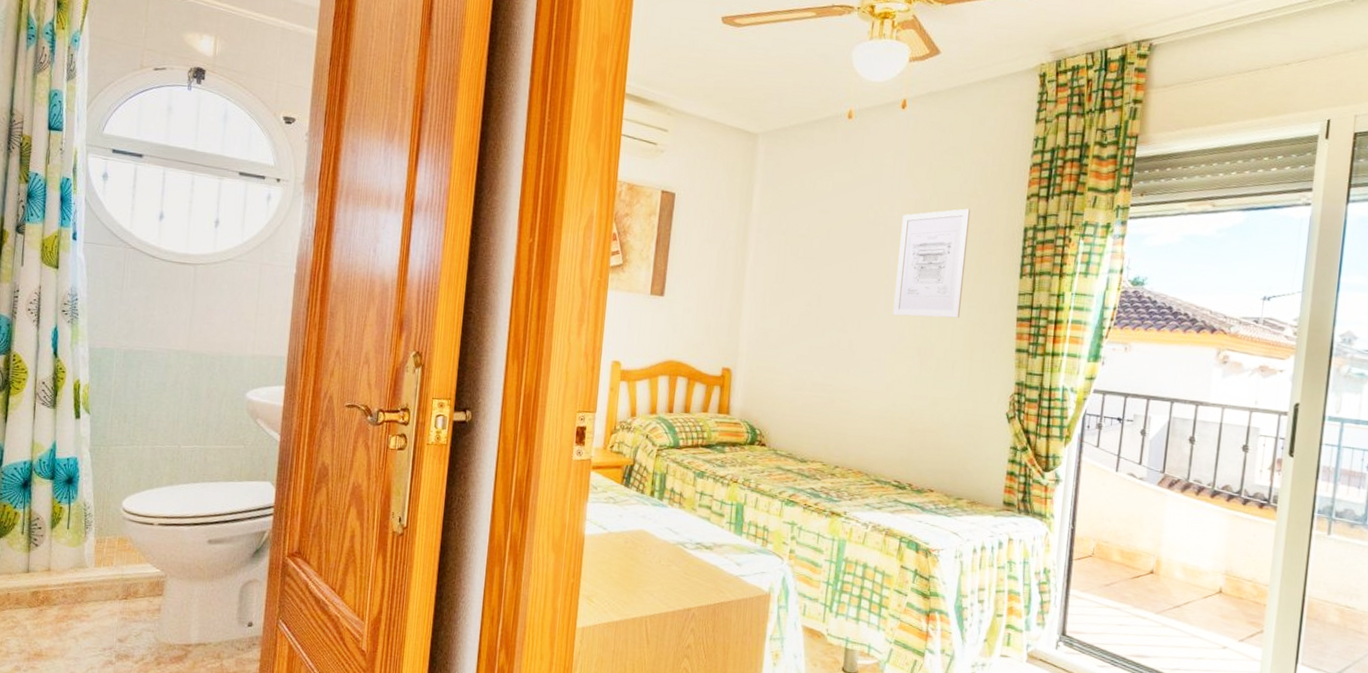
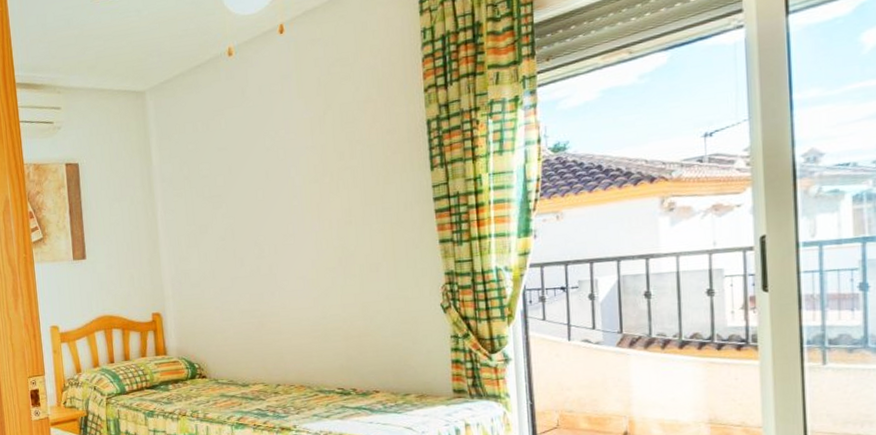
wall art: present [892,208,971,318] -> none [300,114,375,233]

